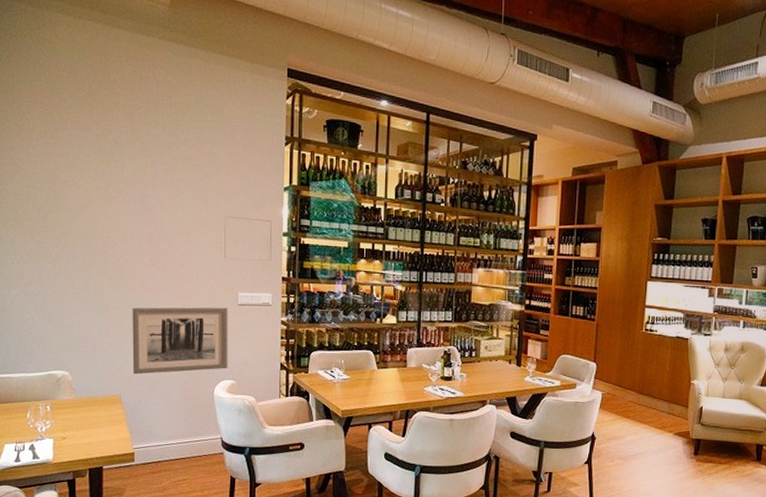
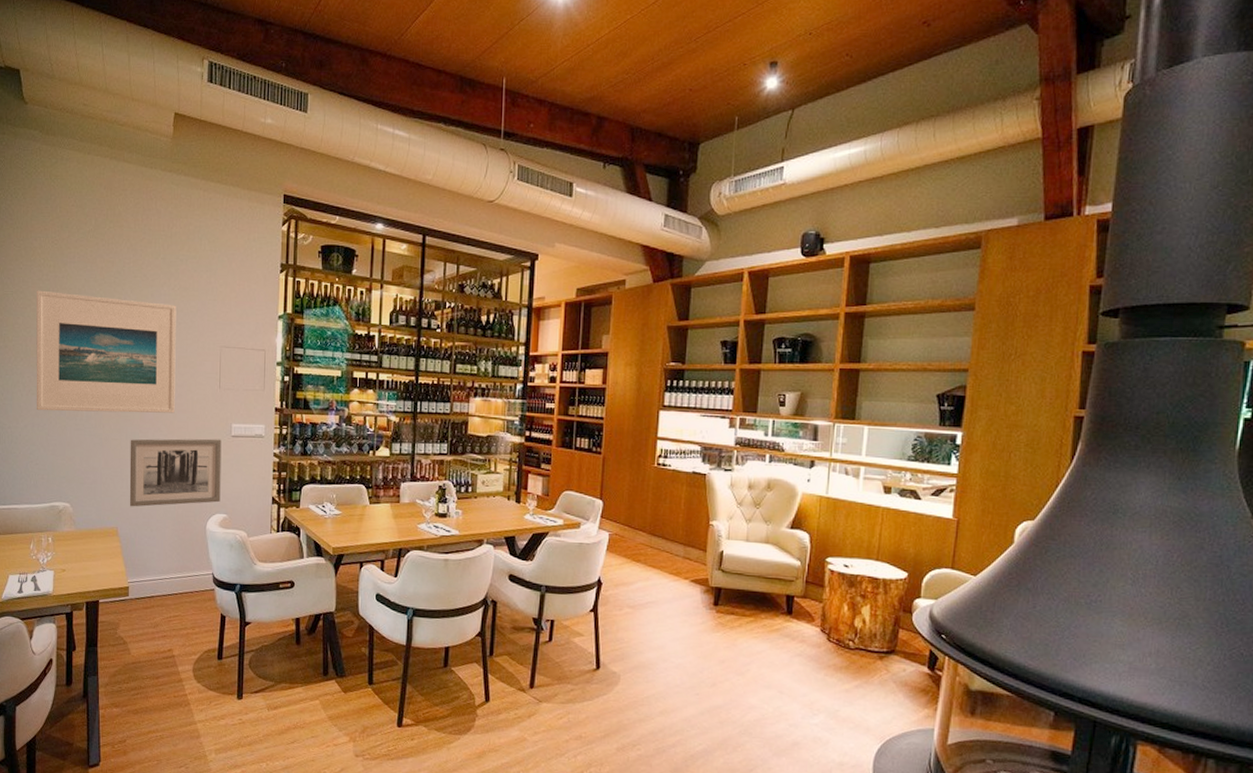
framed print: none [26,156,179,282] -> present [36,290,177,413]

